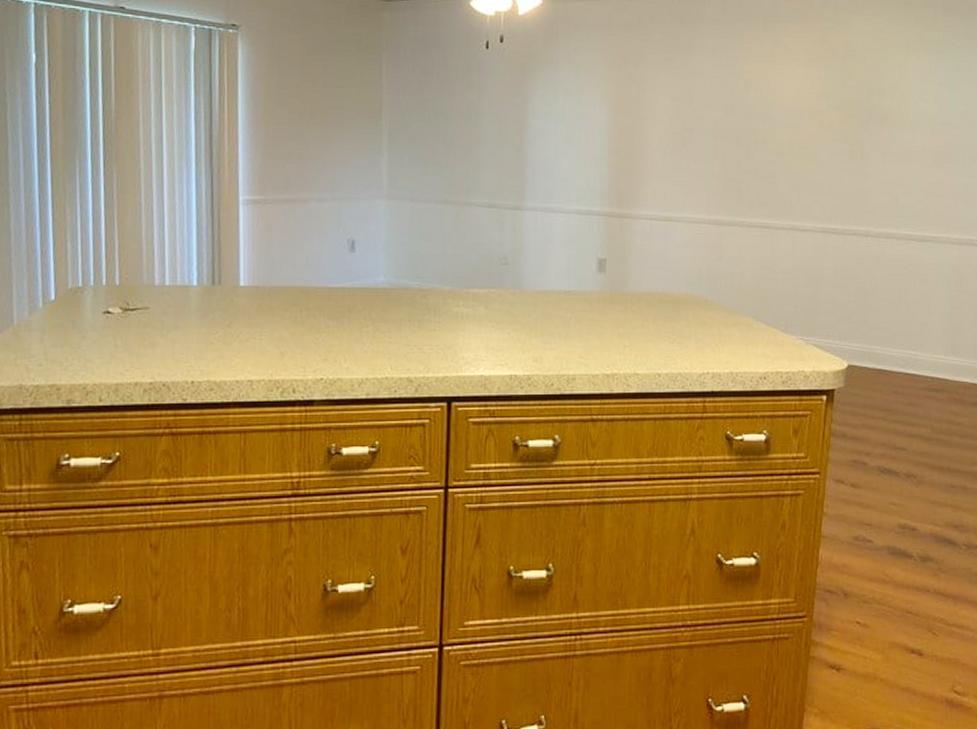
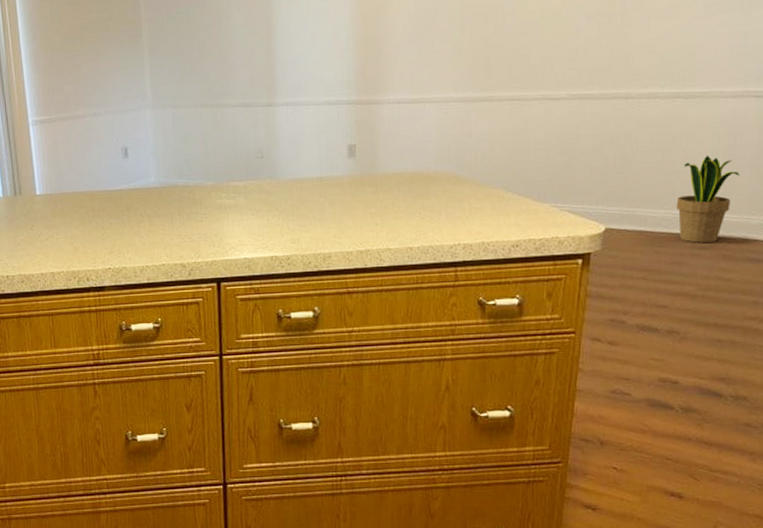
potted plant: none [911,298,966,385] -> present [676,155,739,243]

